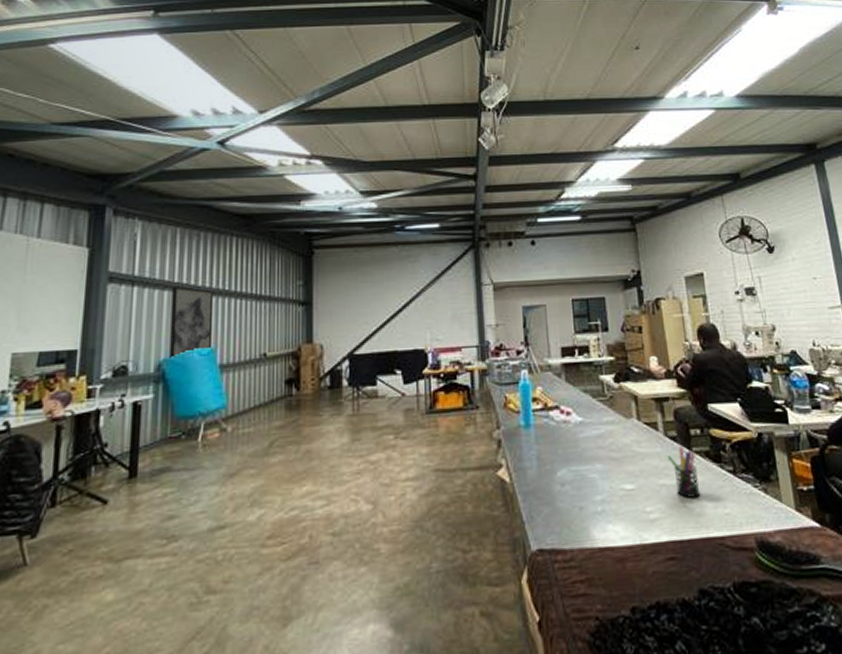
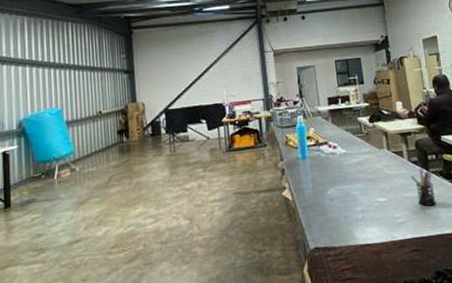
wall art: present [169,286,214,358] -> none [25,62,60,118]

